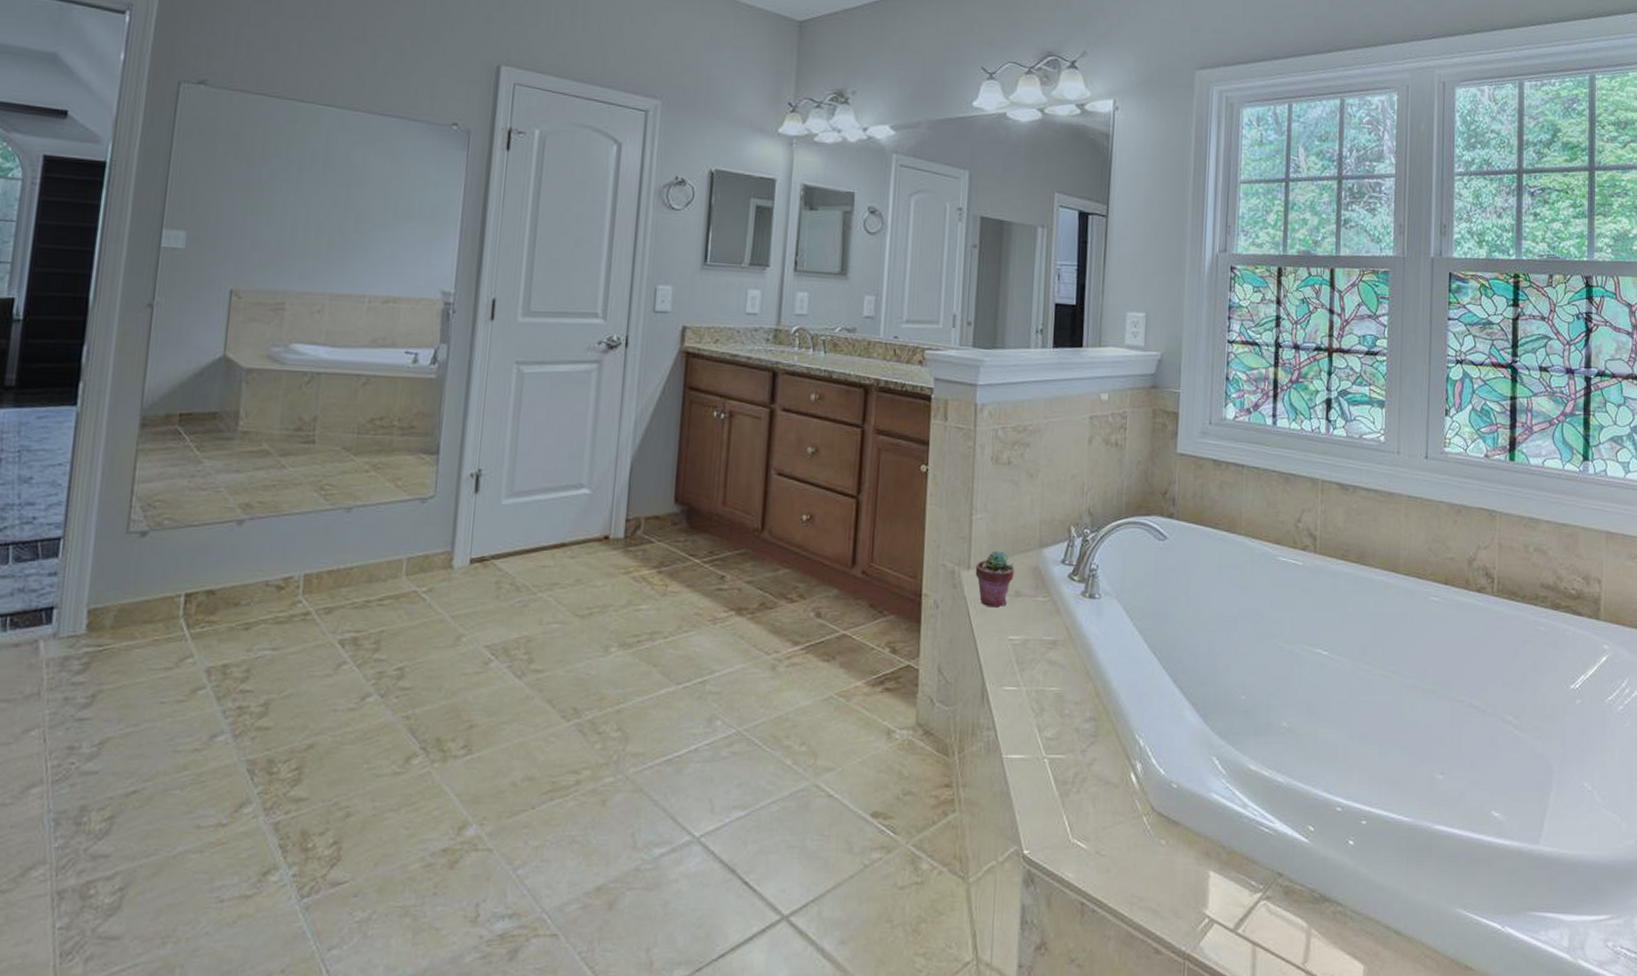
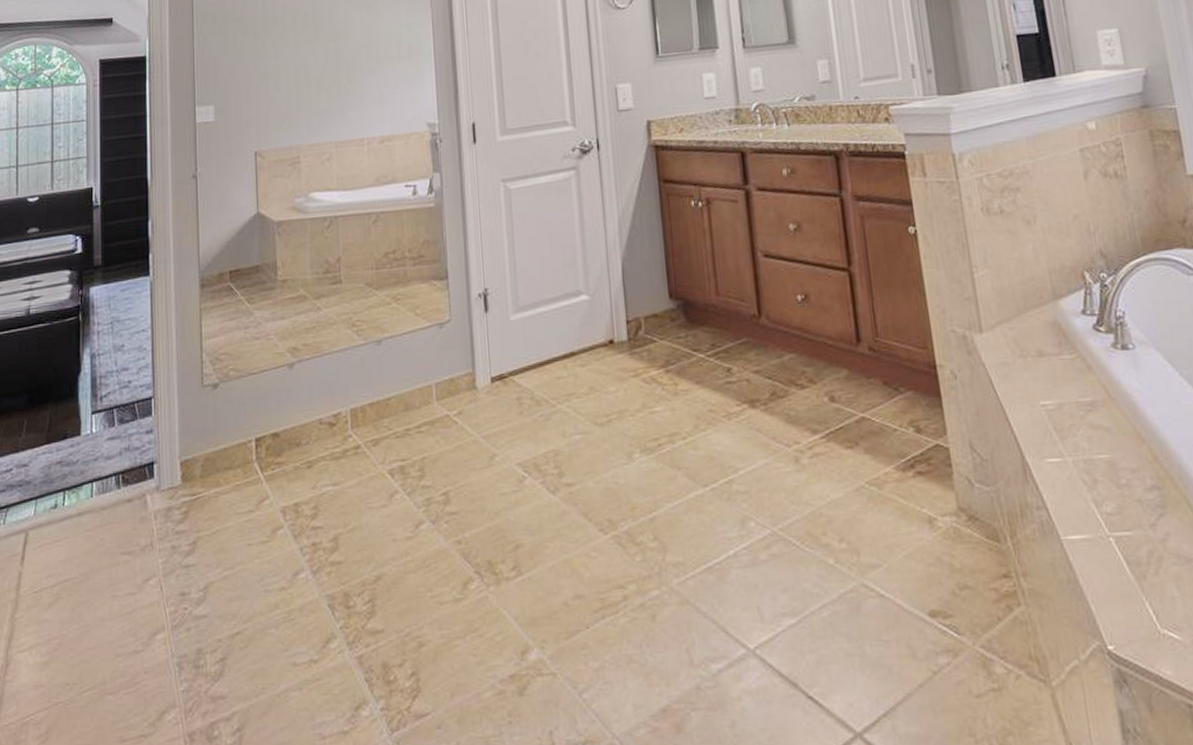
potted succulent: present [975,550,1014,608] -> none [987,308,1032,372]

